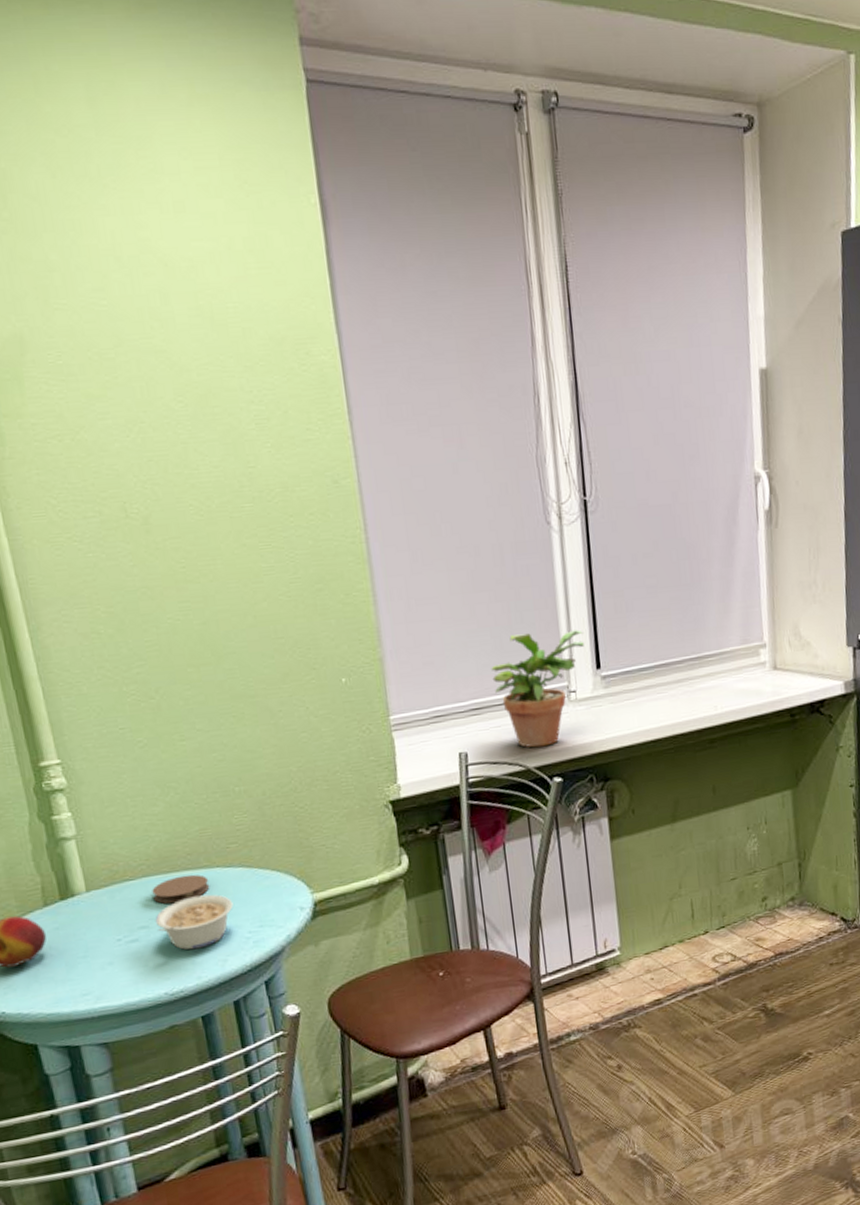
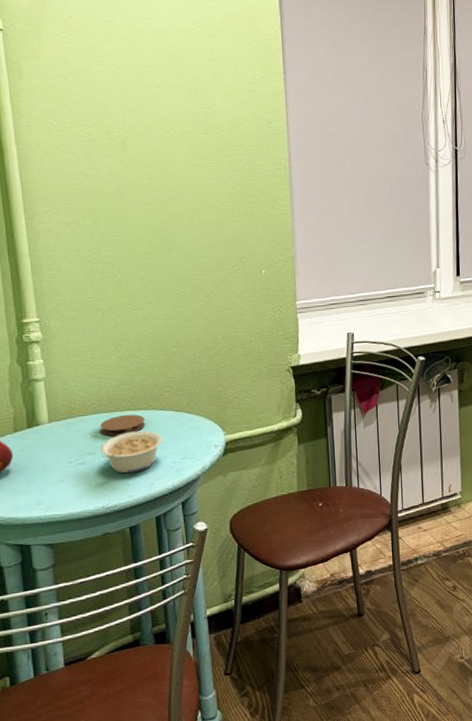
potted plant: present [491,630,584,748] -> none [377,245,449,333]

